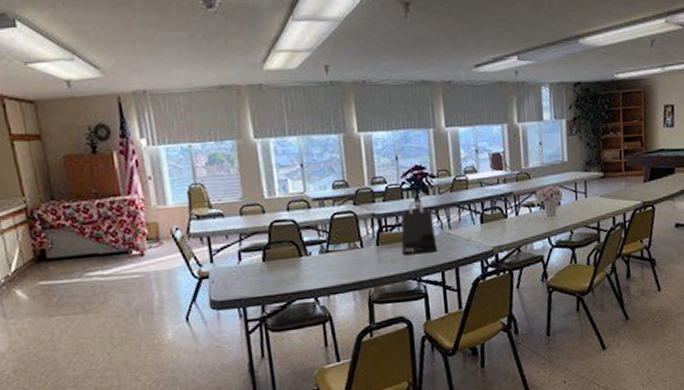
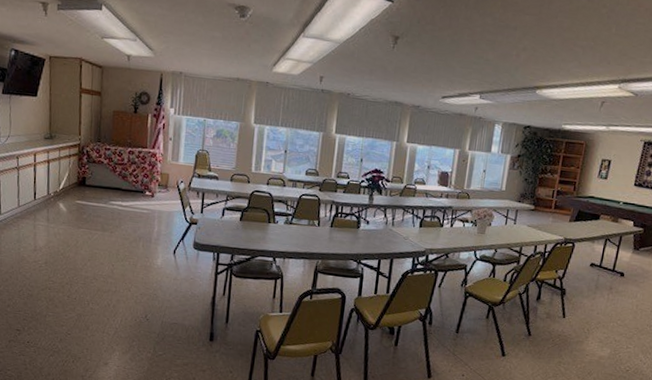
shopping bag: present [401,201,438,256] -> none [350,197,381,243]

